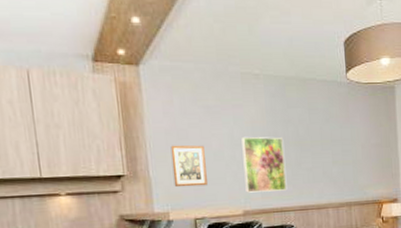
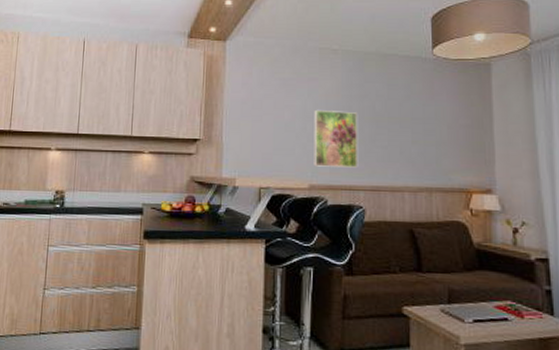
picture frame: present [170,145,208,188] -> none [244,114,276,156]

